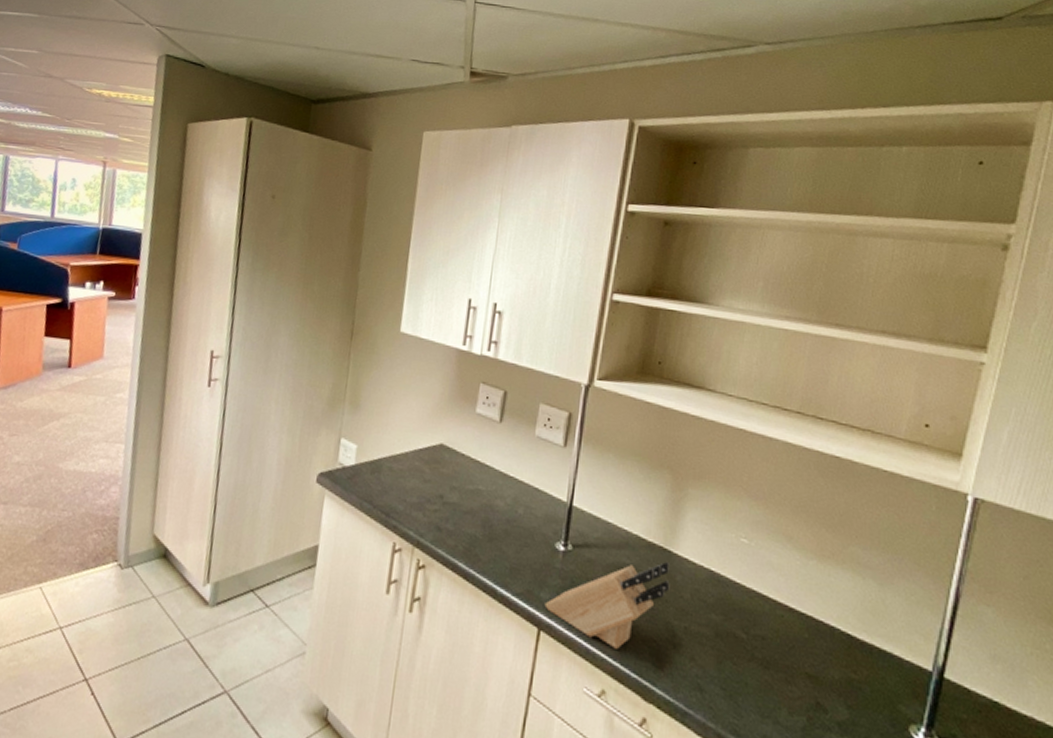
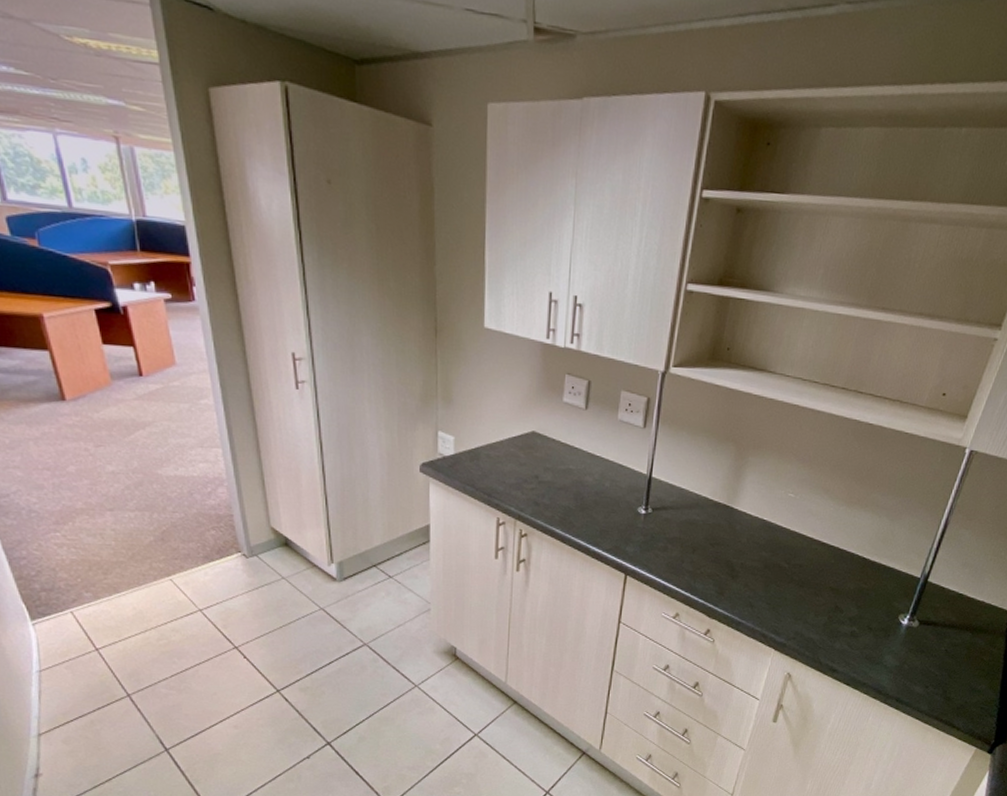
knife block: present [544,561,670,649] -> none [630,515,731,584]

